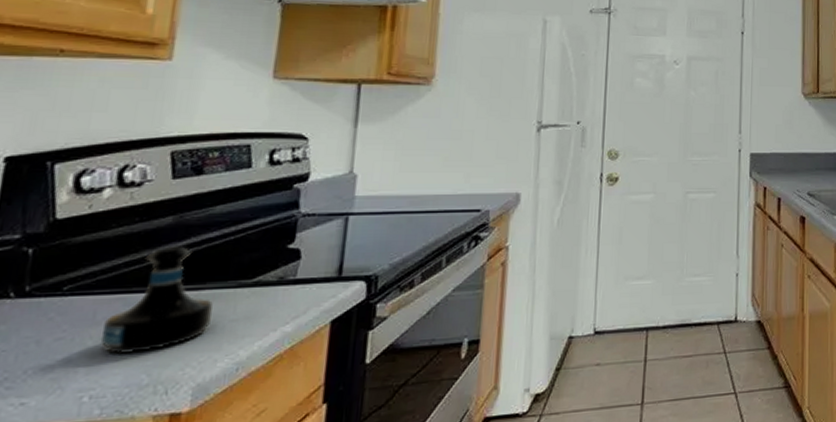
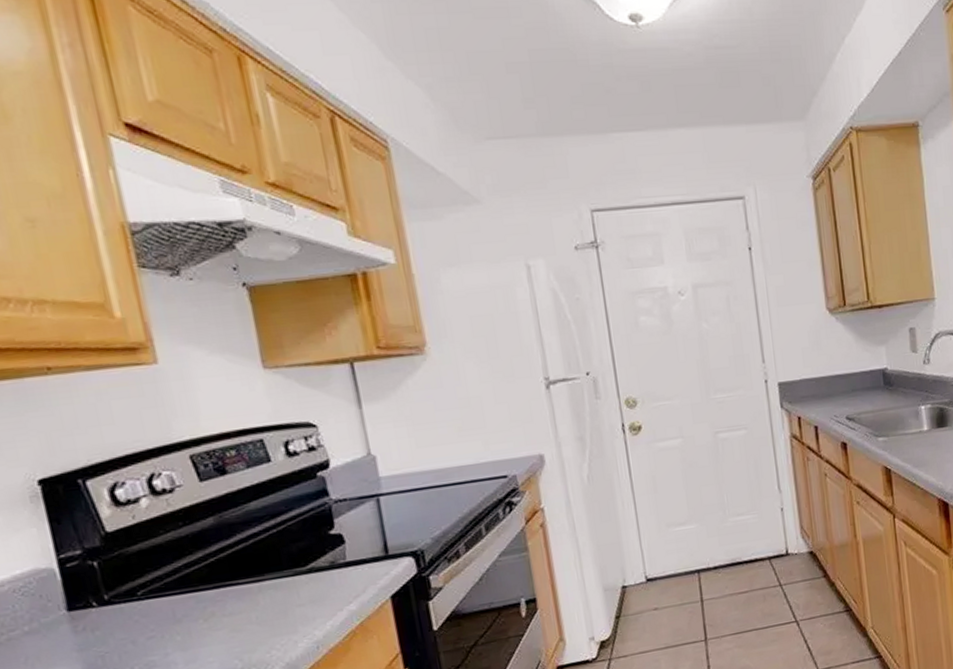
tequila bottle: present [101,246,214,355] -> none [185,543,281,645]

